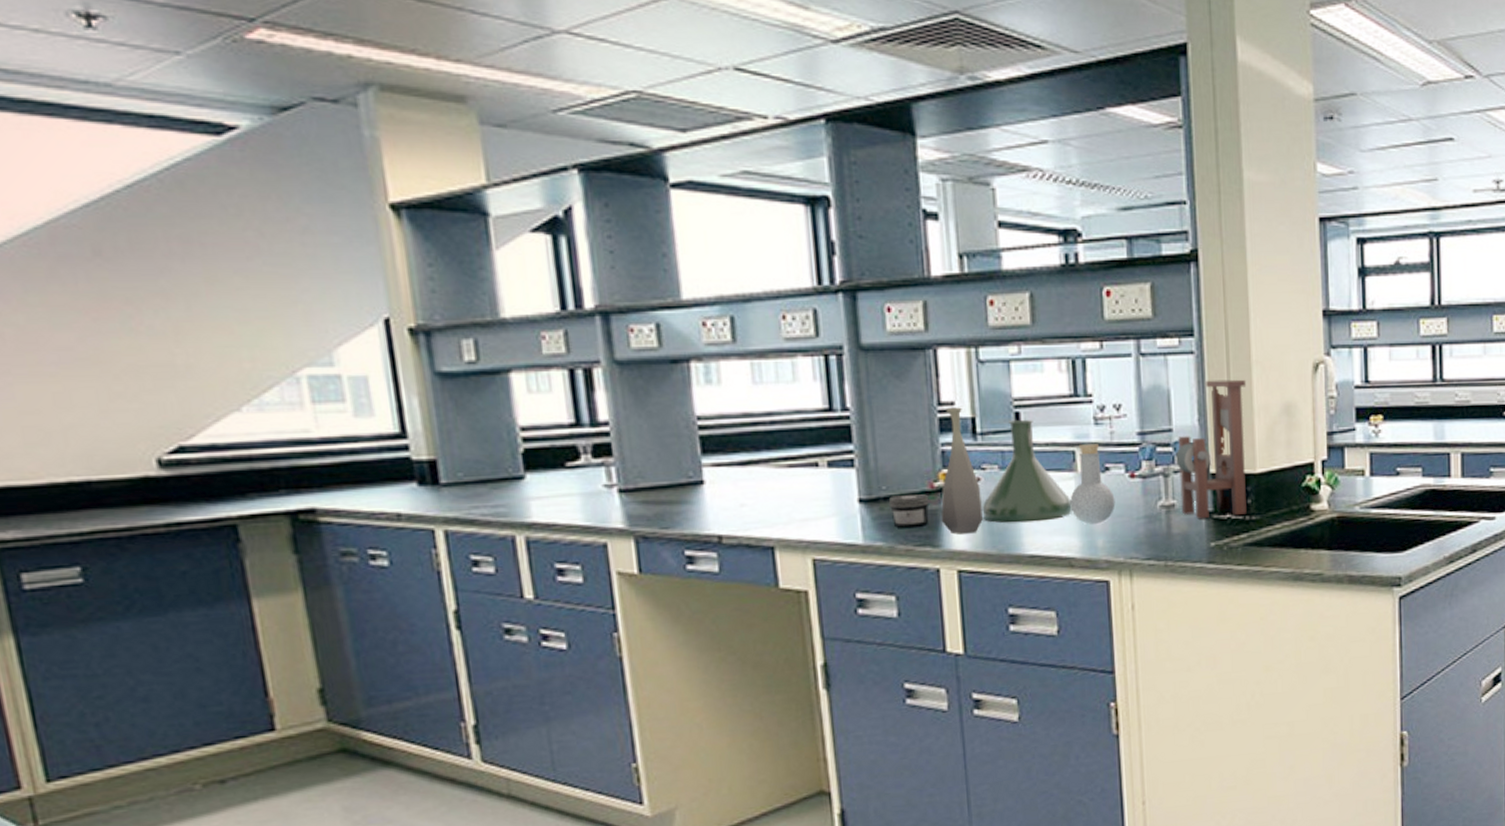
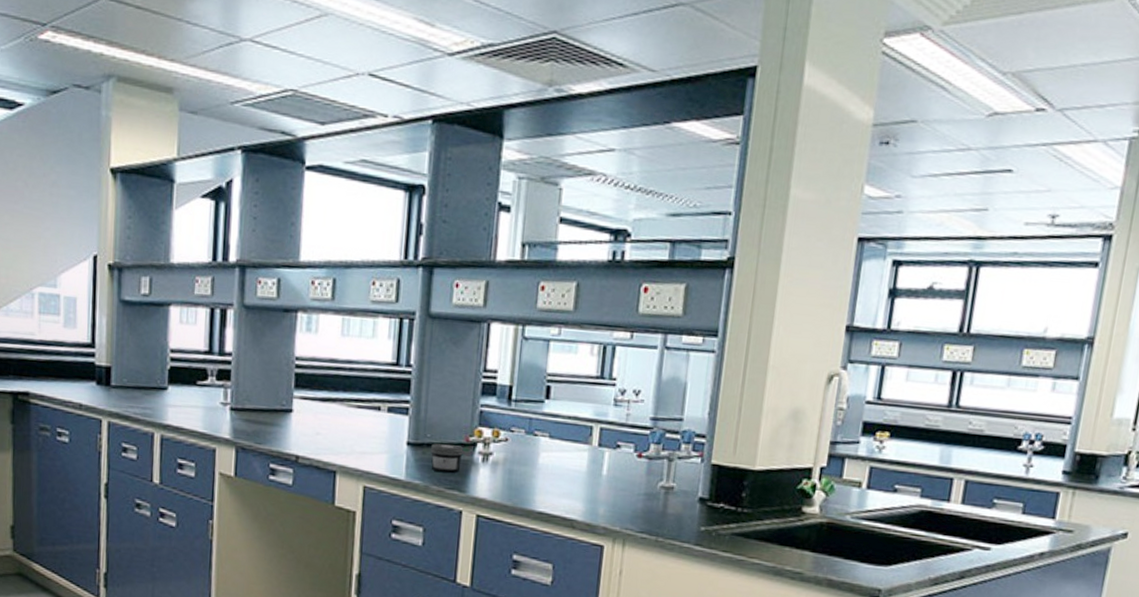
bottle: present [941,407,983,535] -> none [470,374,507,486]
flask: present [982,420,1072,523] -> none [505,393,583,484]
flask: present [1070,444,1116,525] -> none [580,421,621,495]
paper towel holder: present [1175,379,1247,519] -> none [679,378,760,507]

